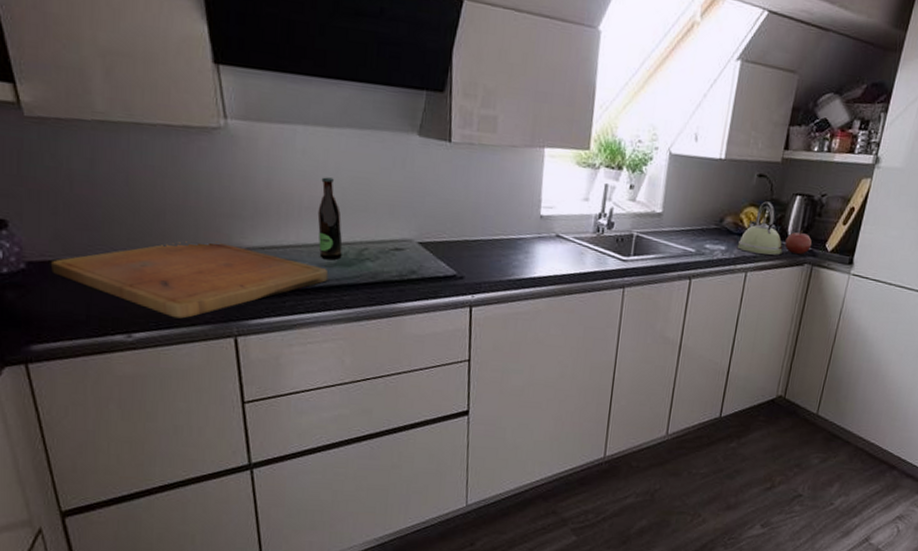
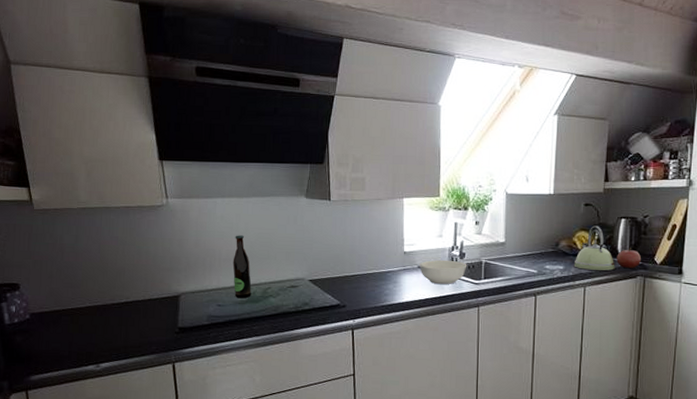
cutting board: present [50,241,329,319] -> none [46,289,242,351]
bowl: none [558,228,616,260] -> present [420,259,467,285]

